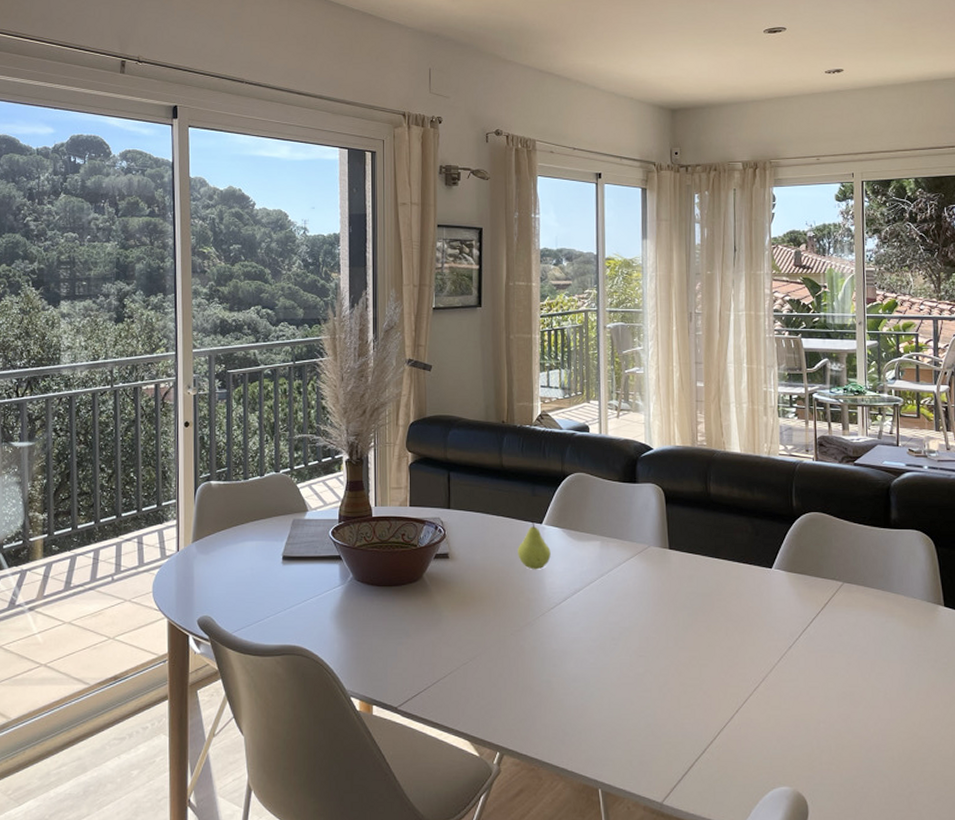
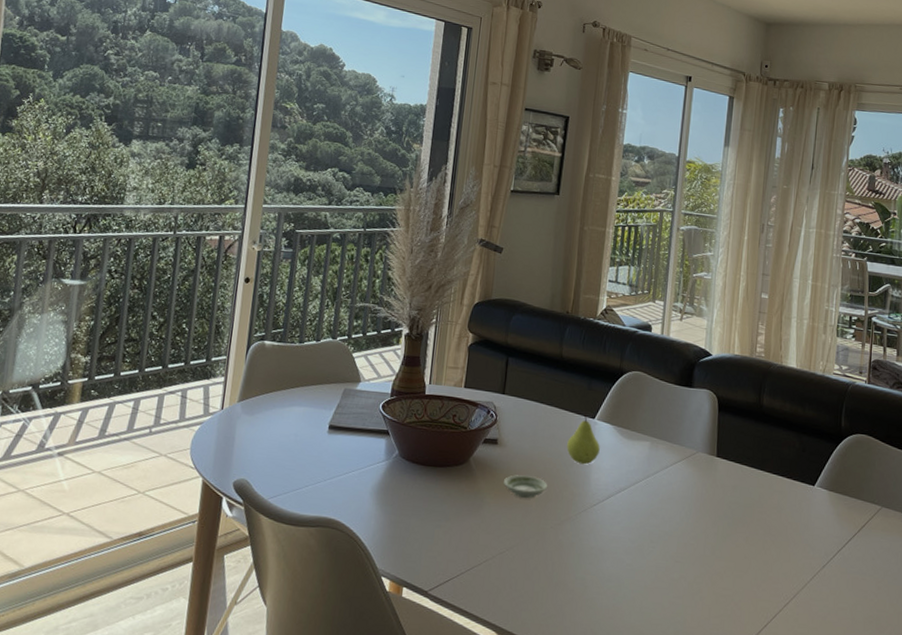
saucer: none [458,586,504,609] -> present [503,475,548,499]

